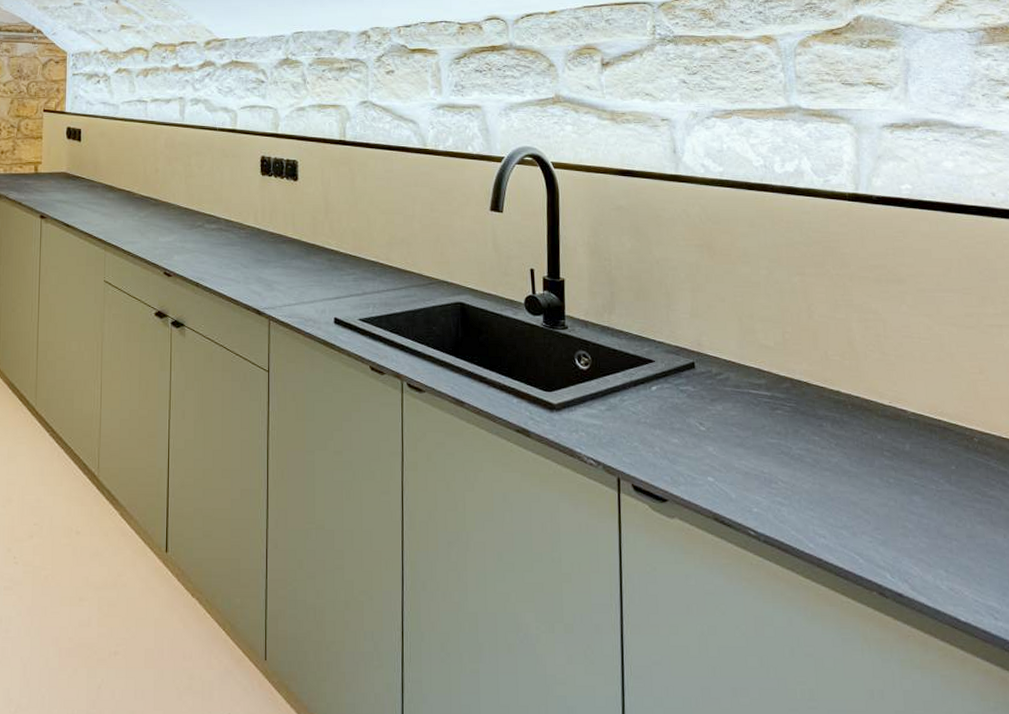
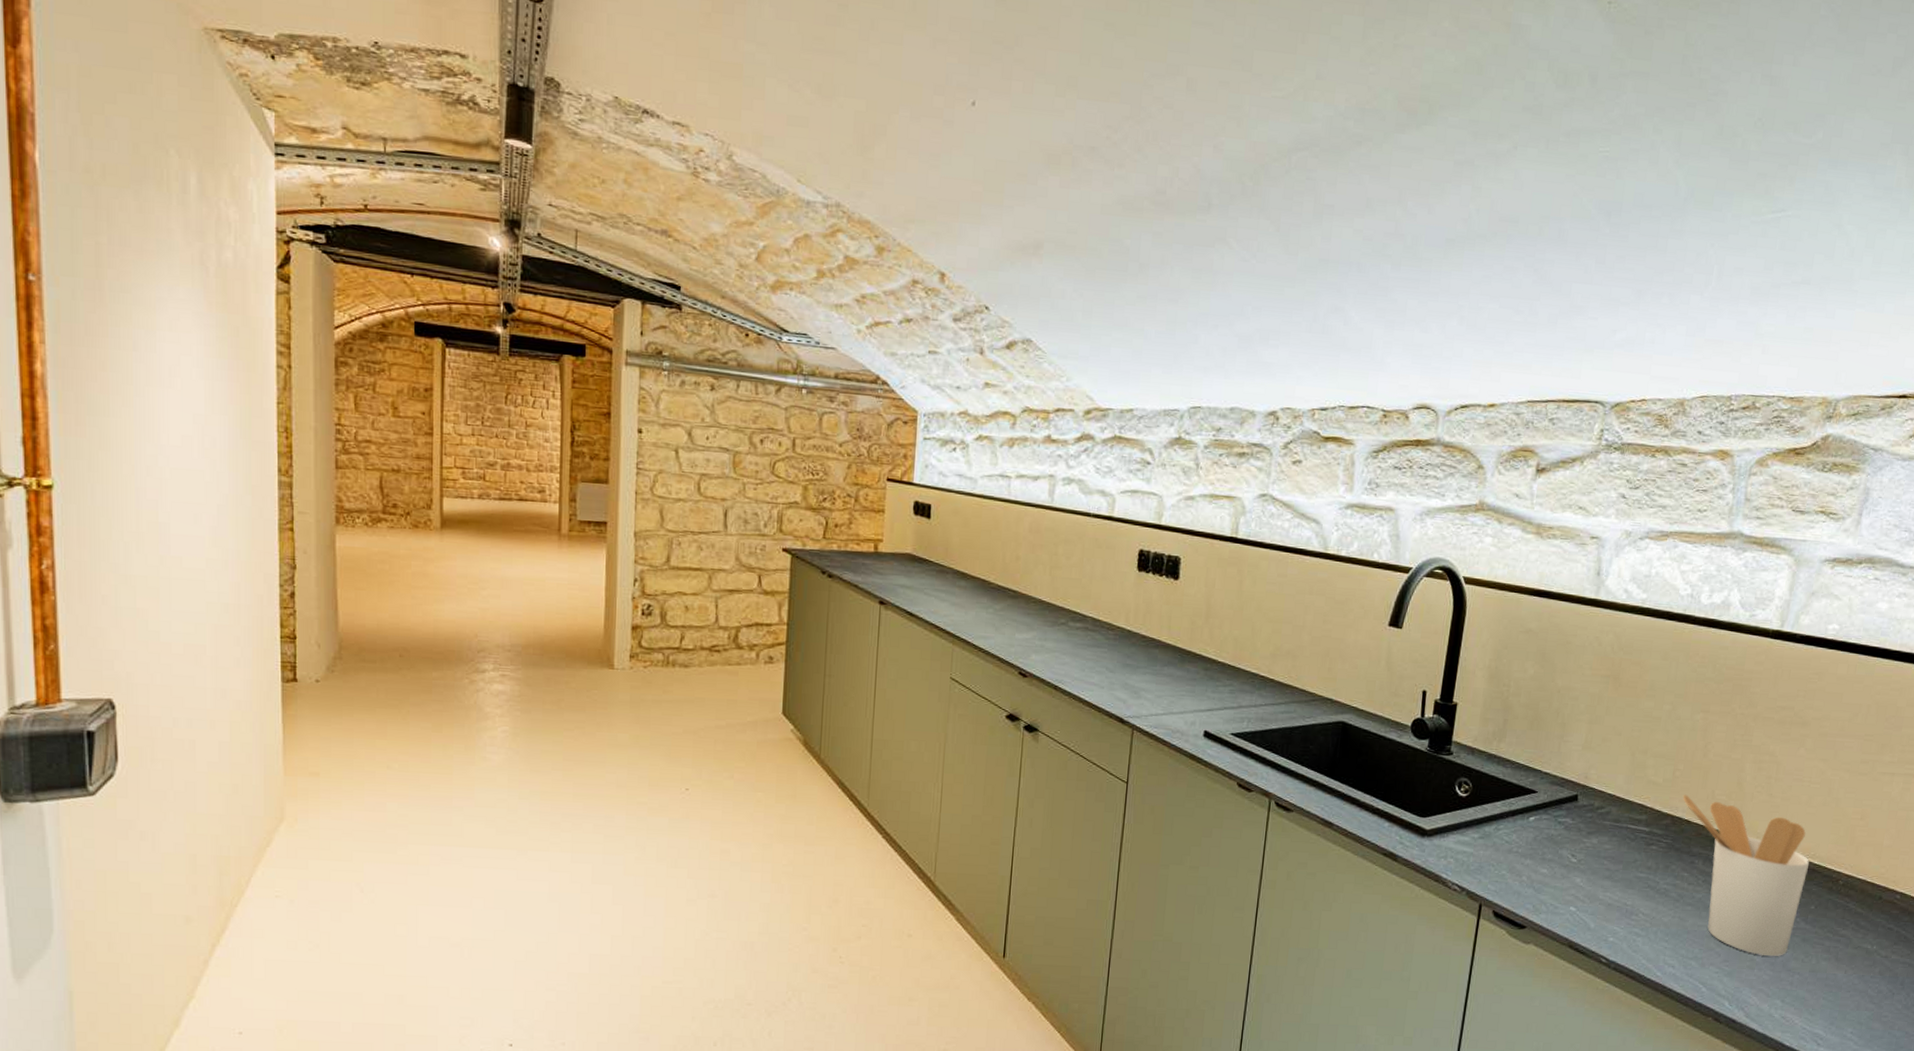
utensil holder: none [797,357,940,523] -> present [1682,794,1810,957]

